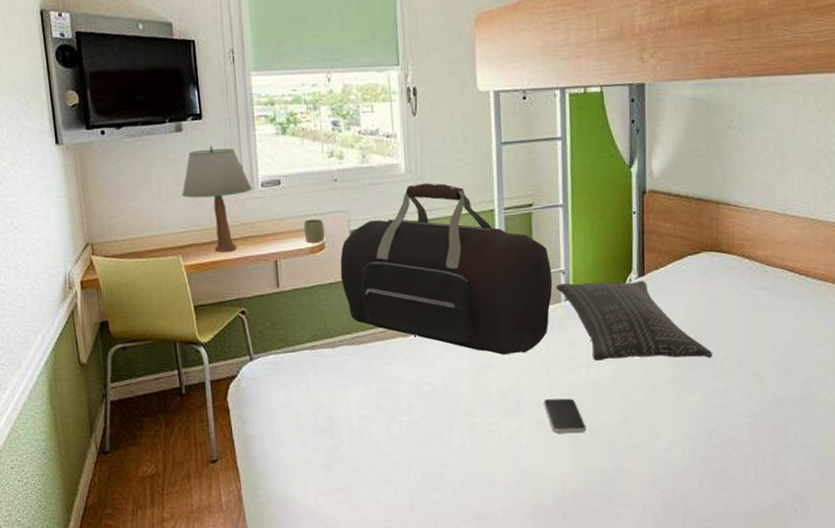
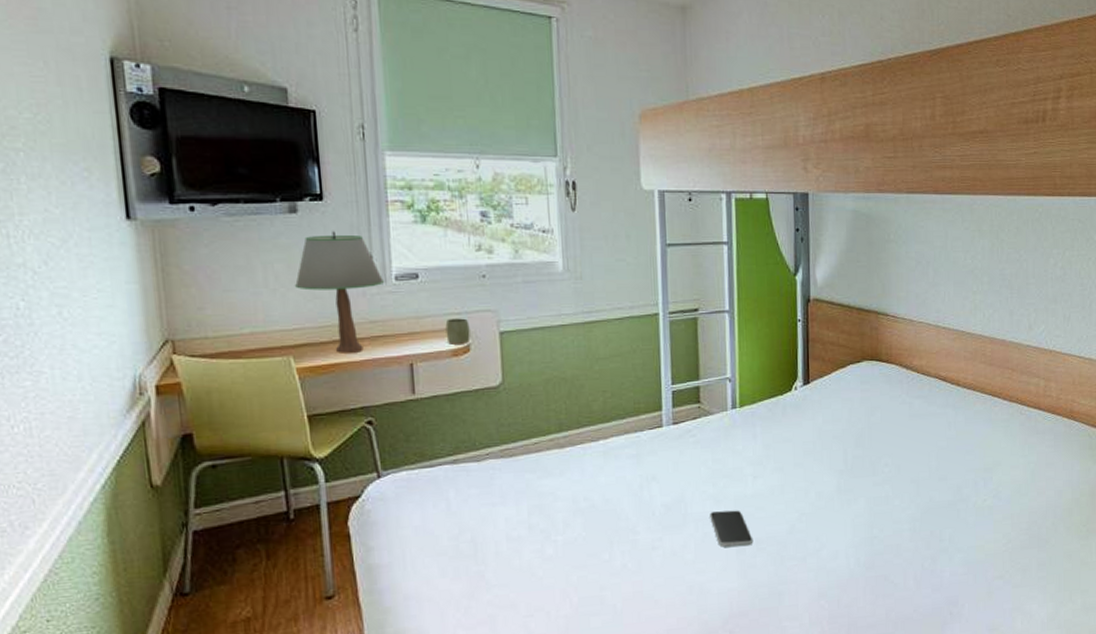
duffel bag: present [340,183,553,355] -> none [487,283,719,466]
pillow: present [555,280,713,361] -> none [722,388,874,470]

